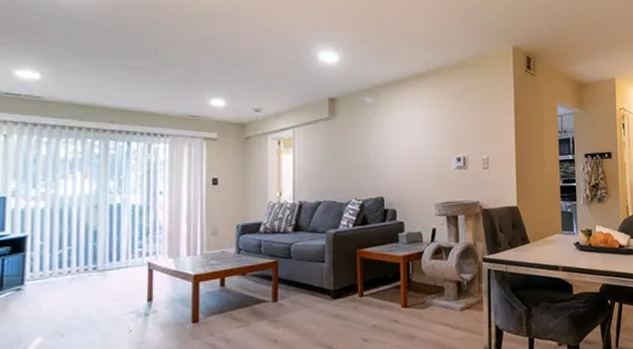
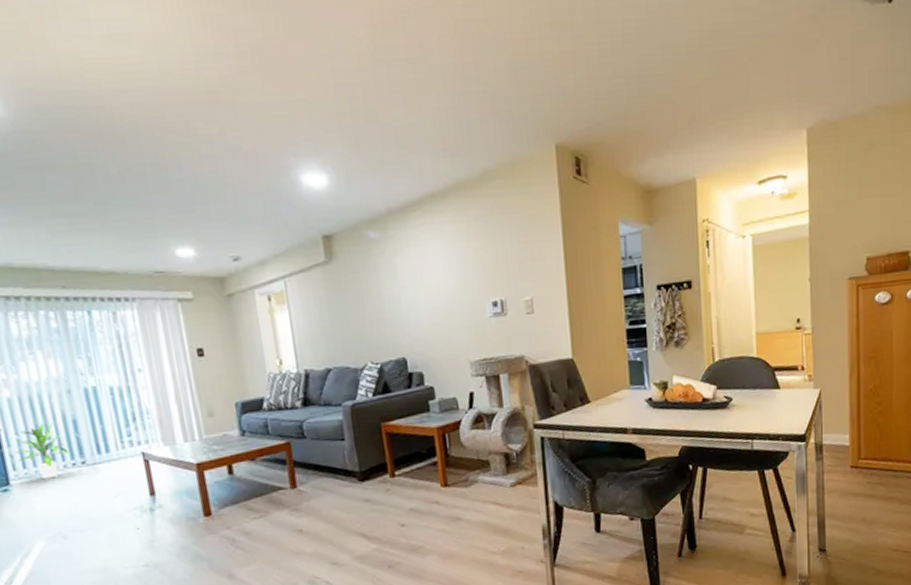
indoor plant: none [36,231,85,282] -> present [14,421,70,480]

